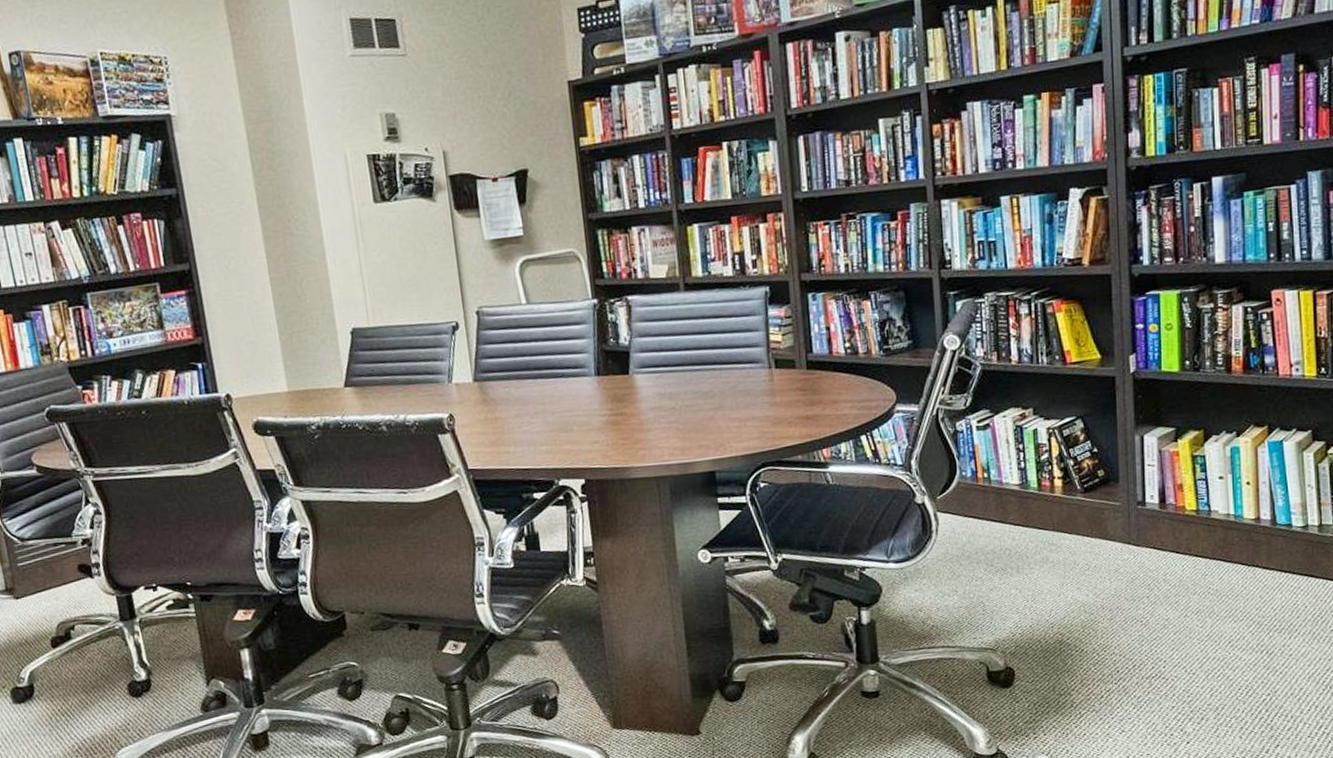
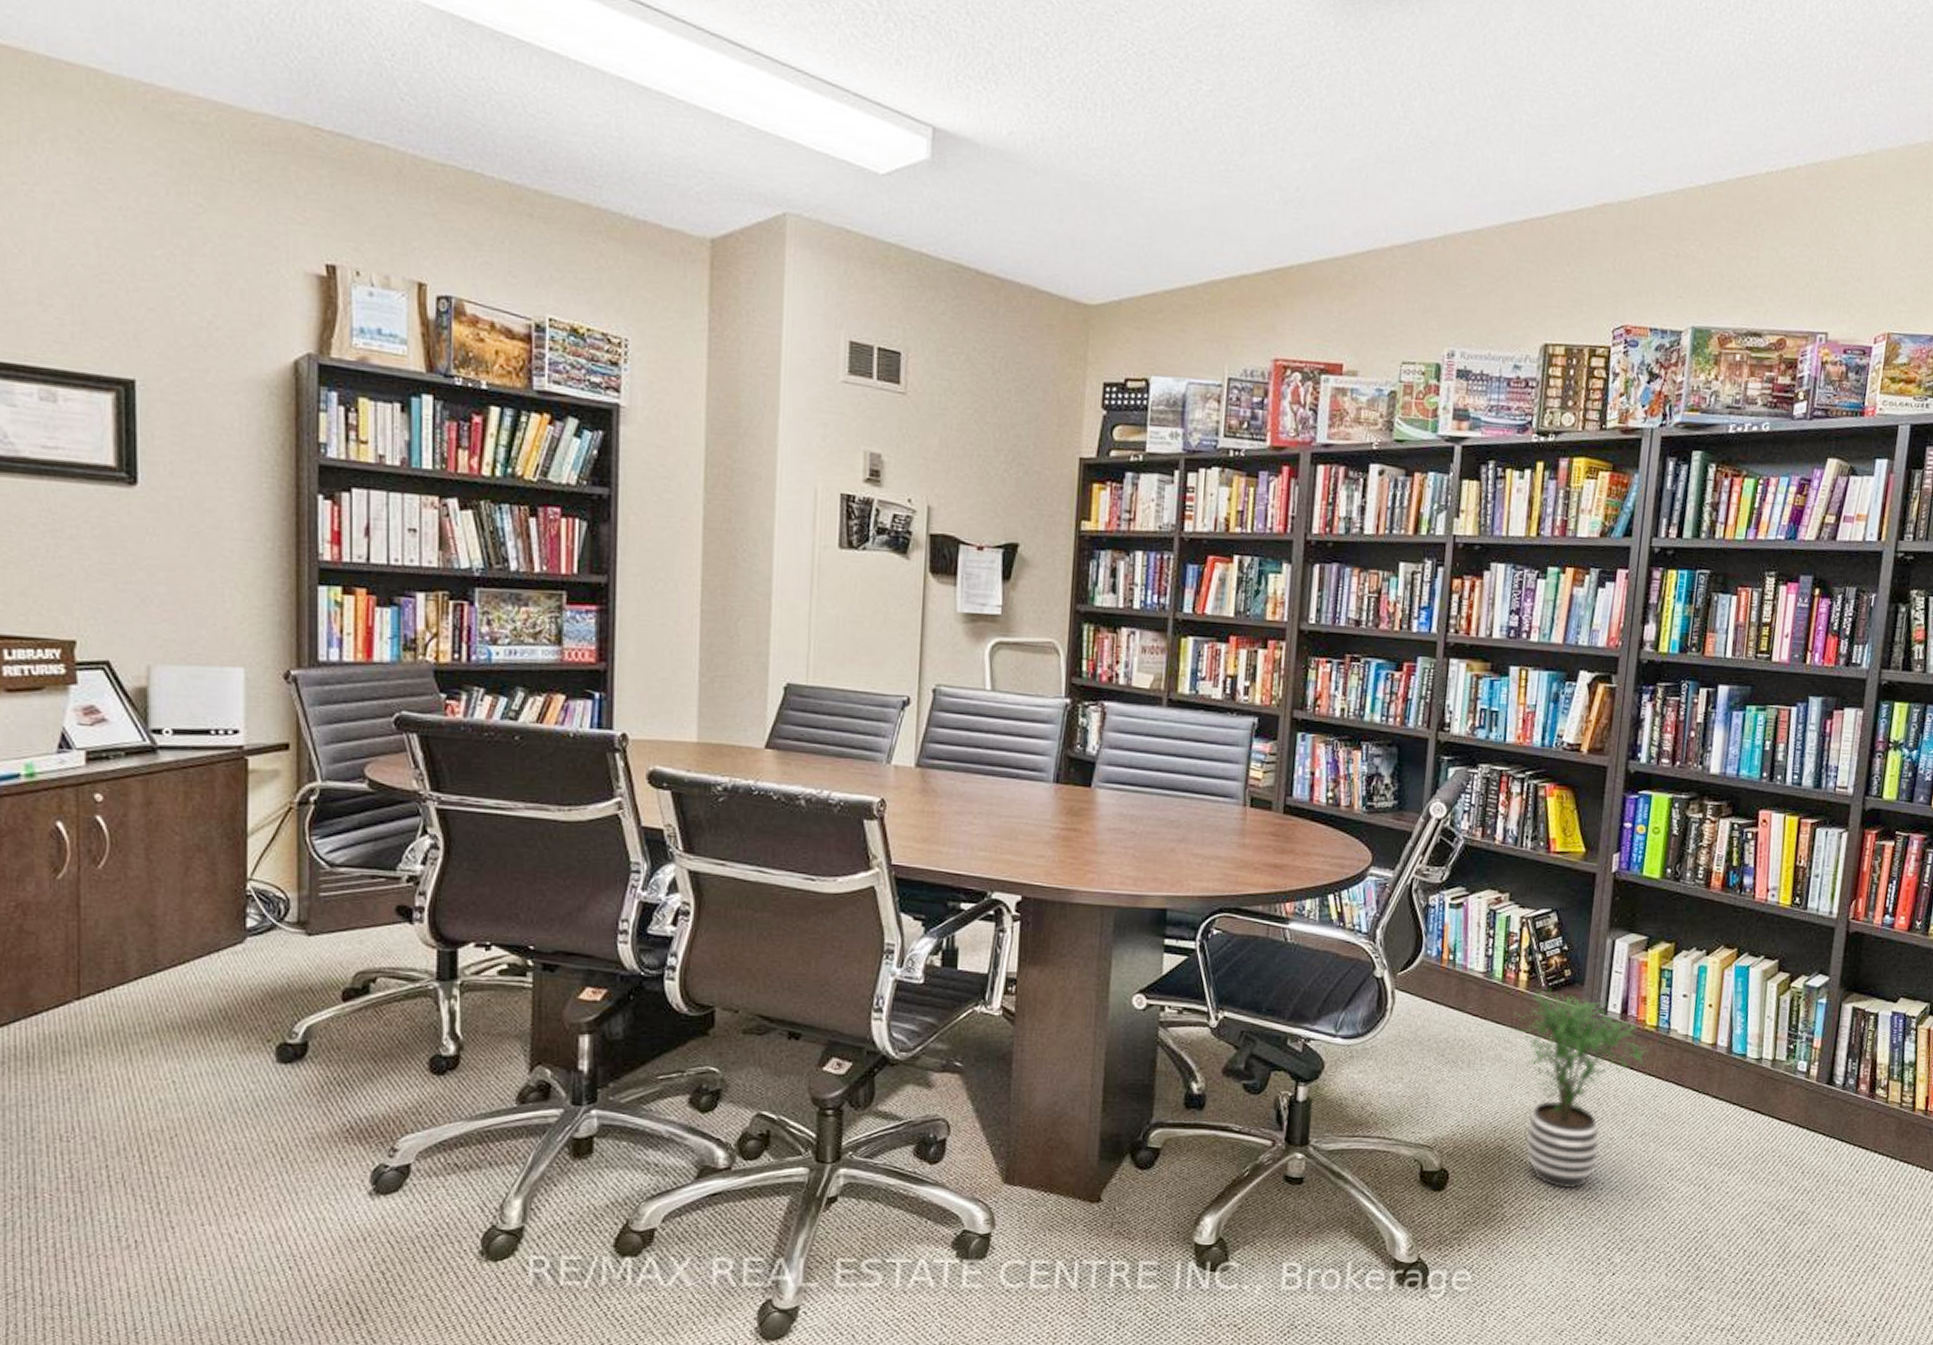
potted plant: none [1051,489,1192,672] -> present [1509,987,1649,1189]

